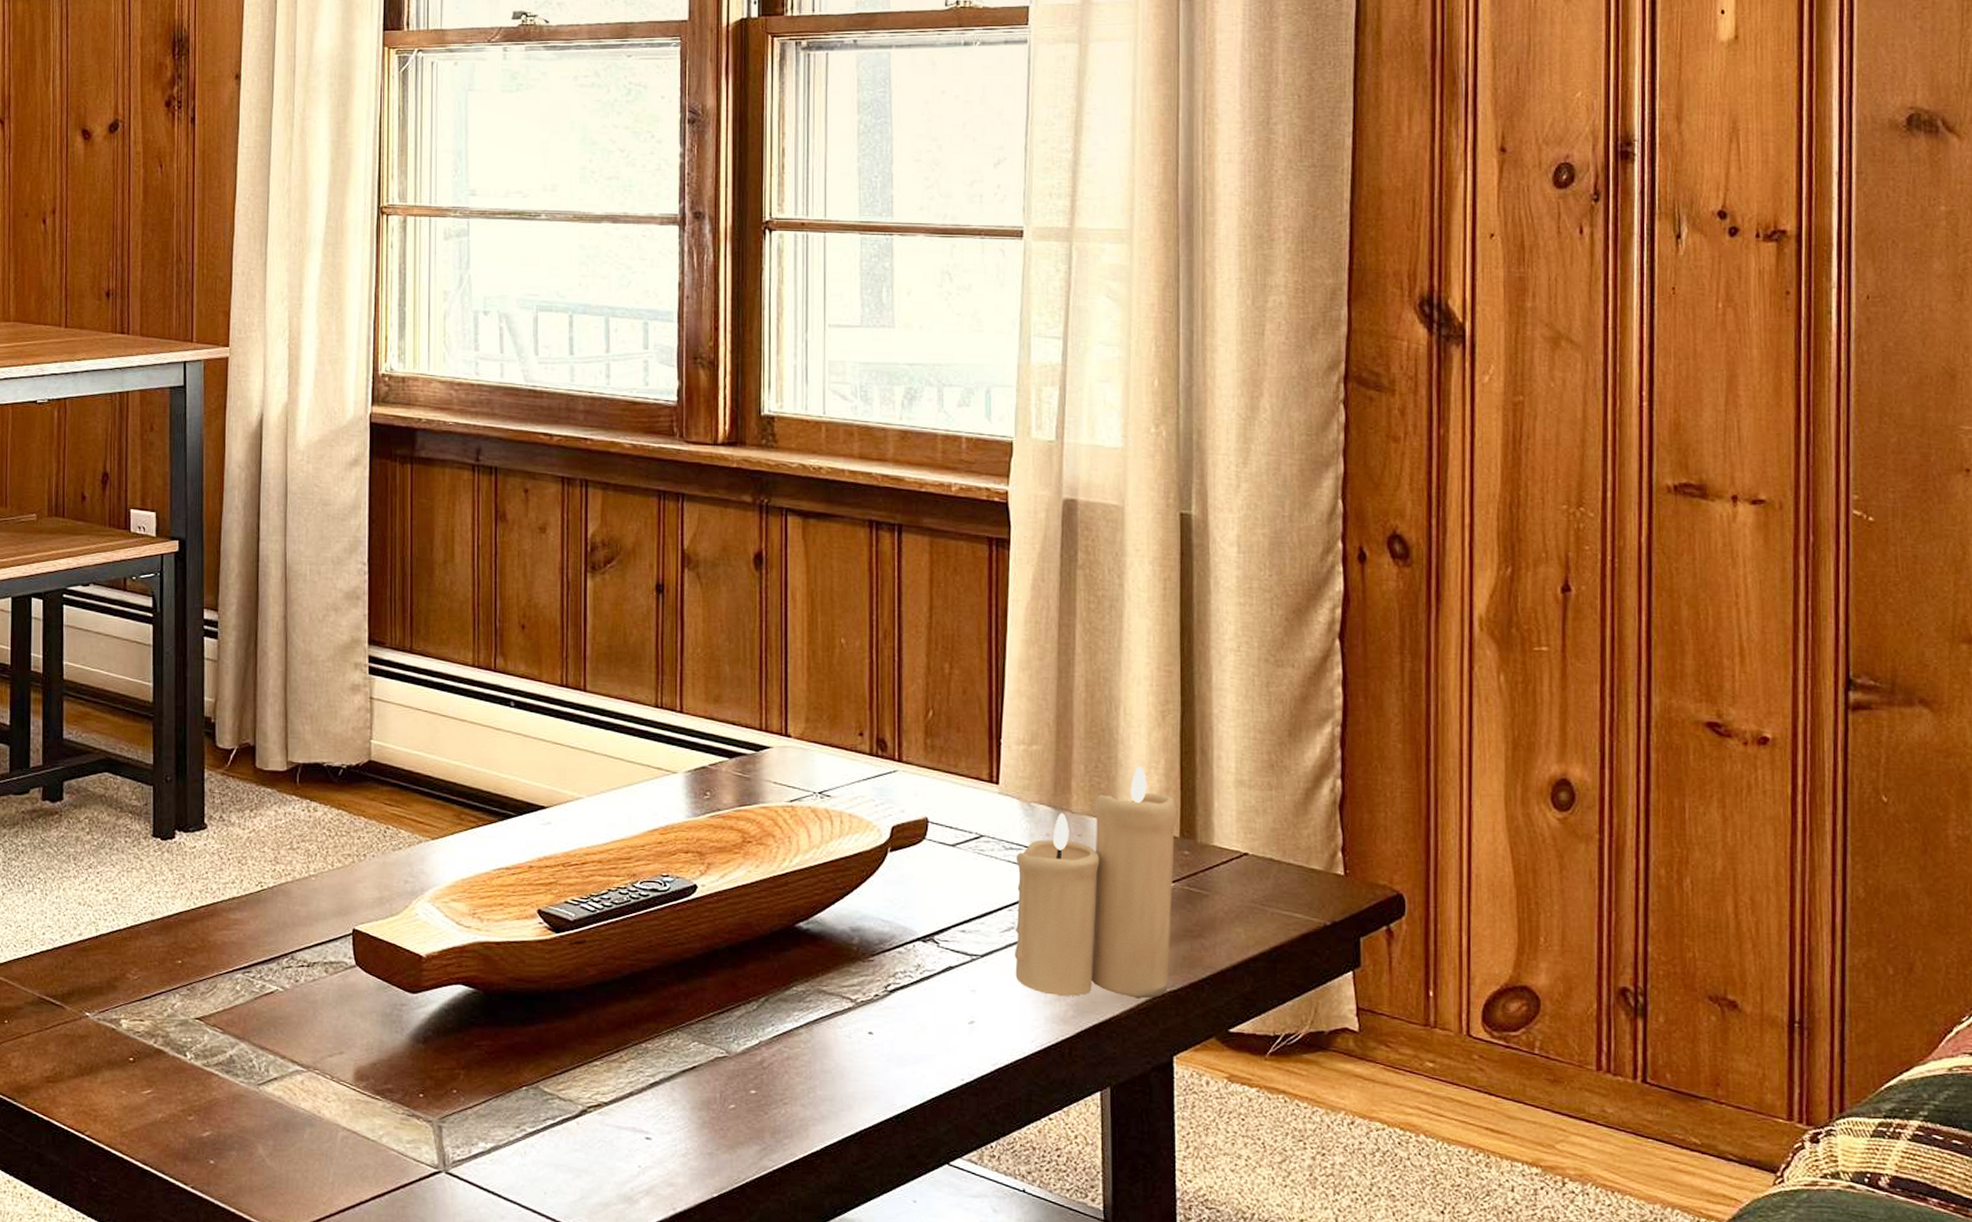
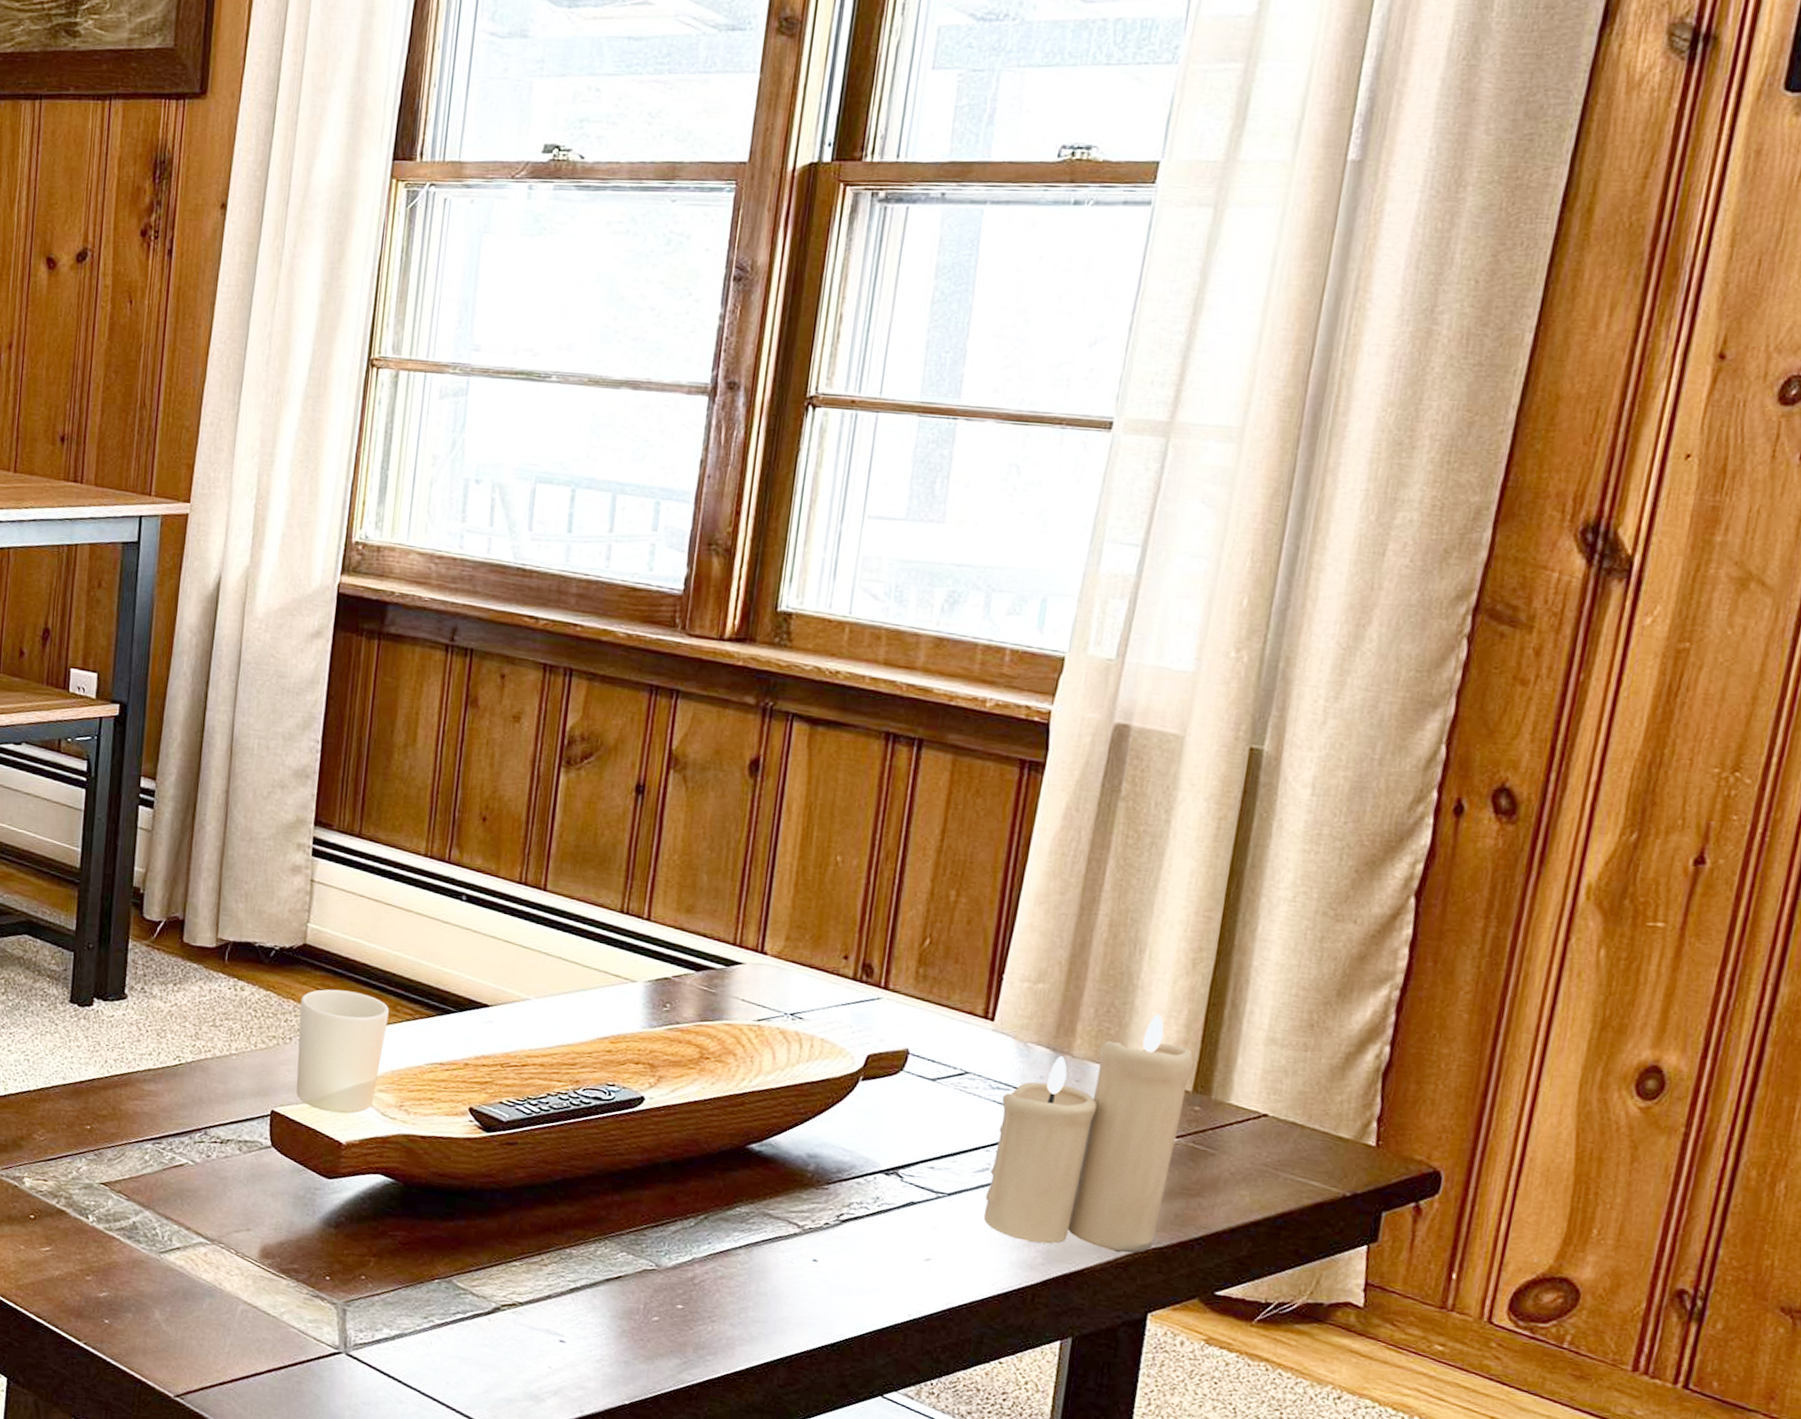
mug: none [371,803,454,927] -> present [296,989,389,1114]

